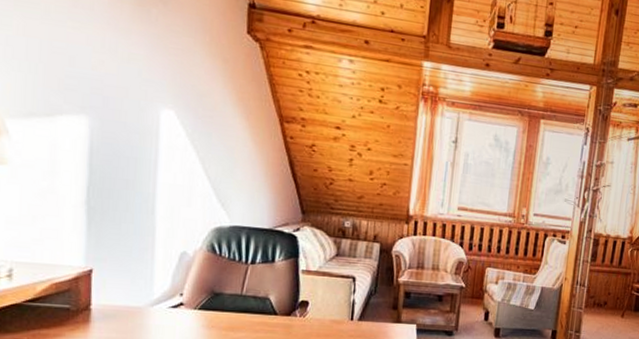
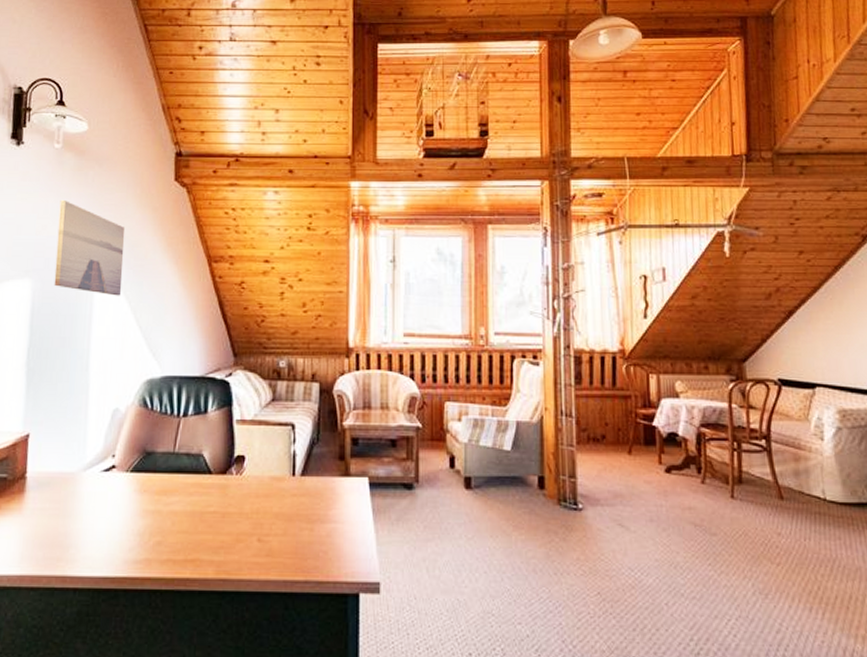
wall art: none [114,35,193,145] -> present [54,199,126,296]

